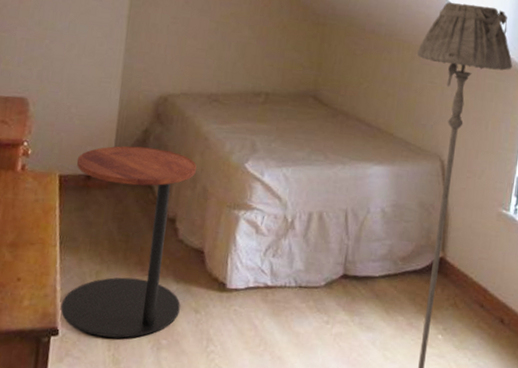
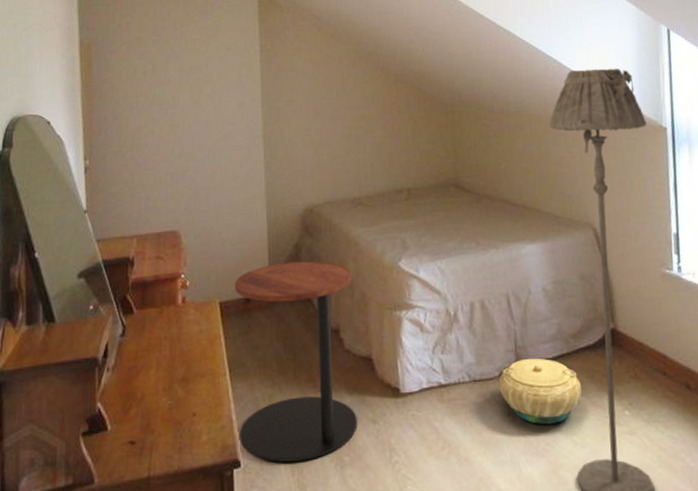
basket: none [323,273,402,337] -> present [498,358,582,424]

